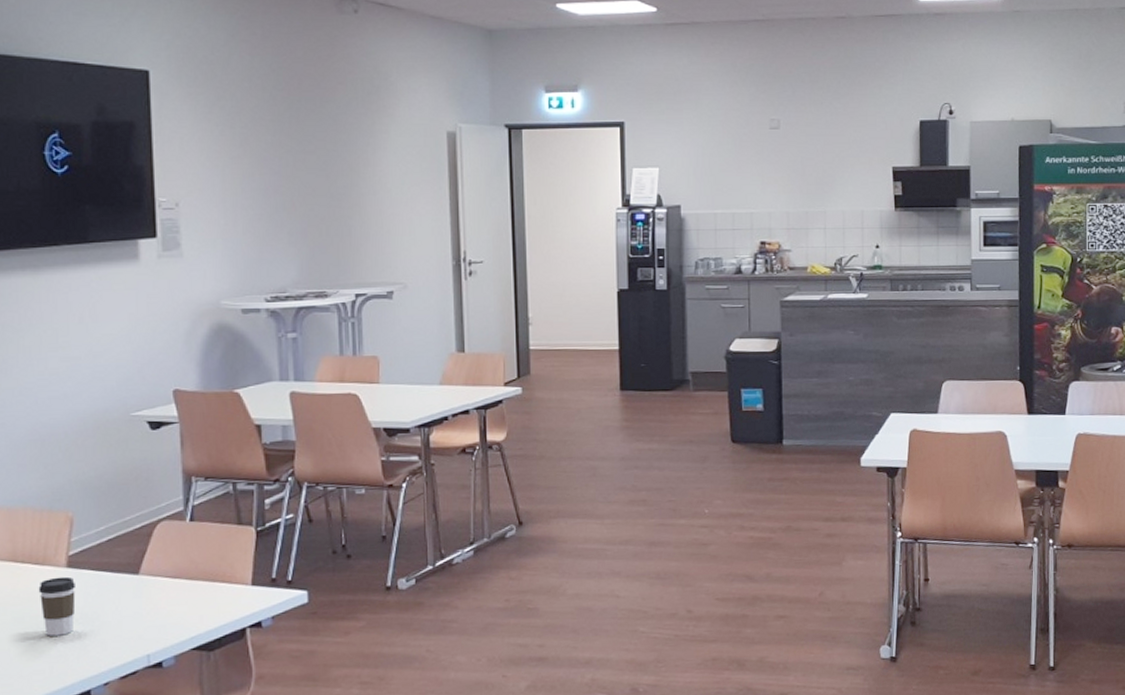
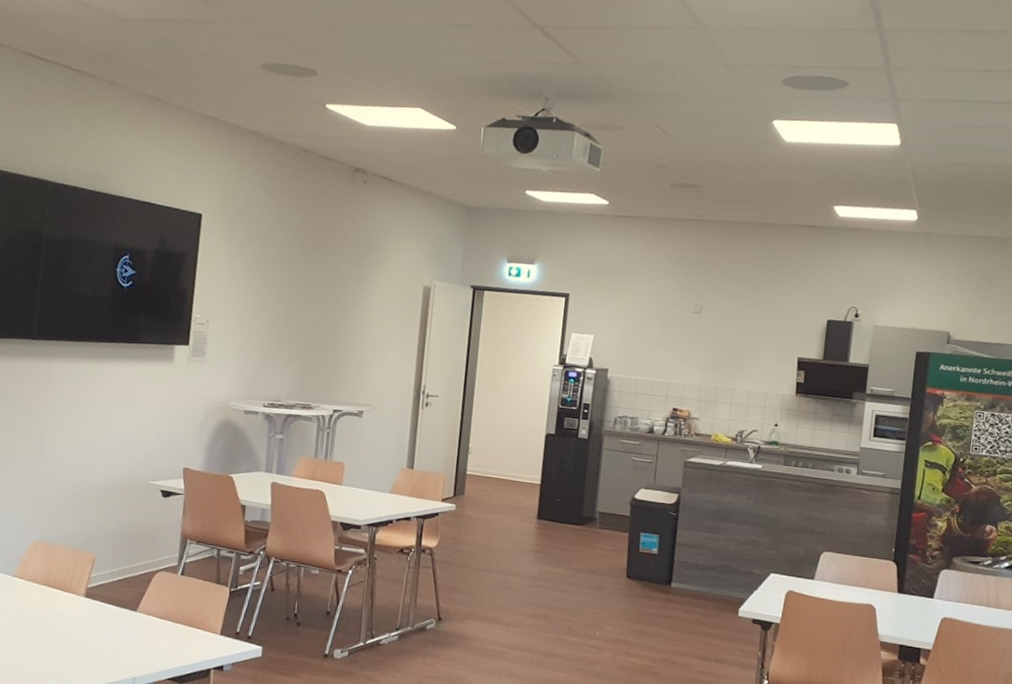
coffee cup: present [38,576,76,636] -> none [61,603,89,651]

